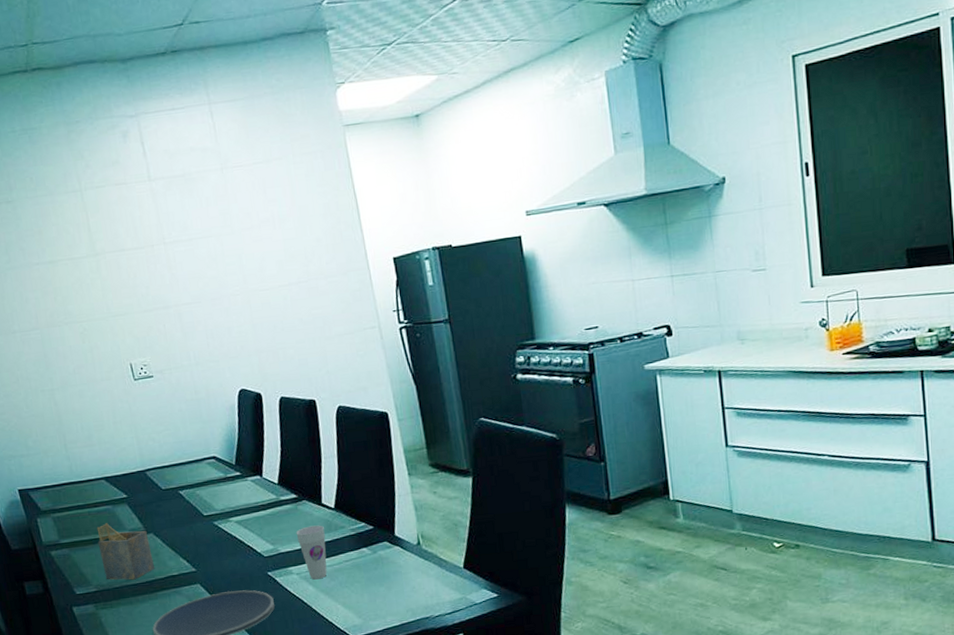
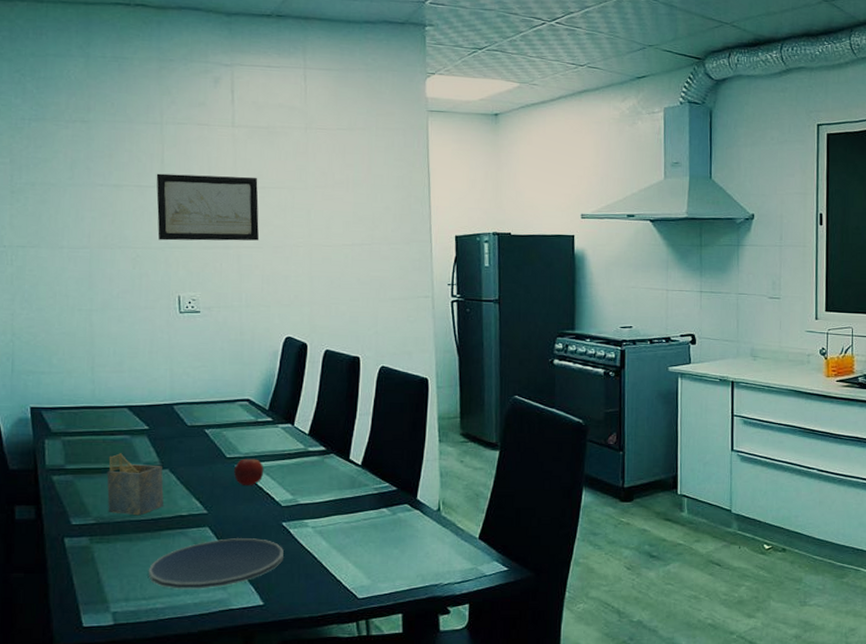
wall art: none [86,229,197,311] -> present [156,173,260,241]
fruit: none [213,514,242,542] -> present [234,458,264,486]
cup: present [296,525,327,580] -> none [318,480,348,535]

